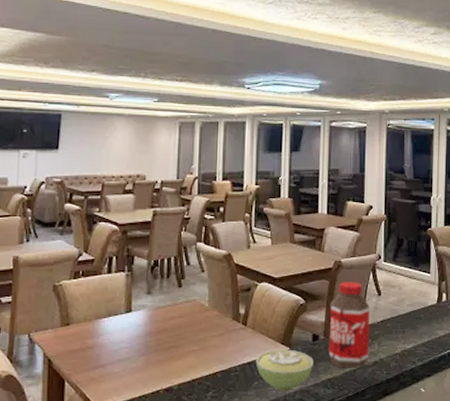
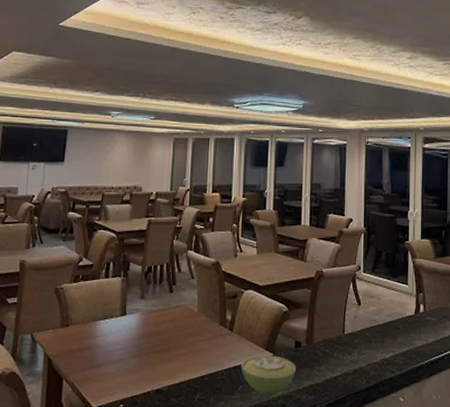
bottle: present [328,282,370,368] -> none [310,291,350,375]

